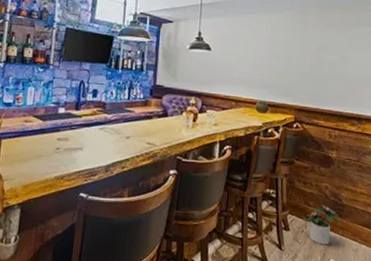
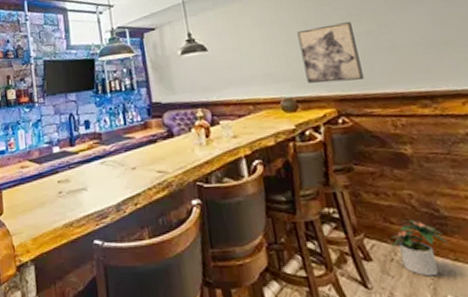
wall art: none [280,50,321,97] -> present [297,22,364,83]

